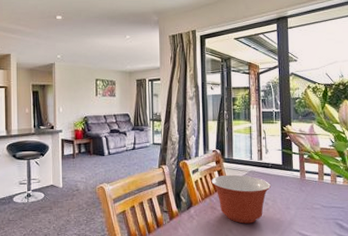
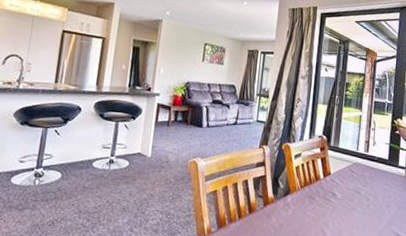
mixing bowl: present [211,174,271,224] -> none [313,163,374,219]

